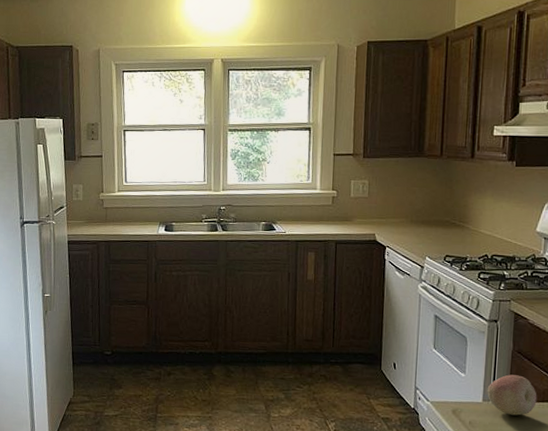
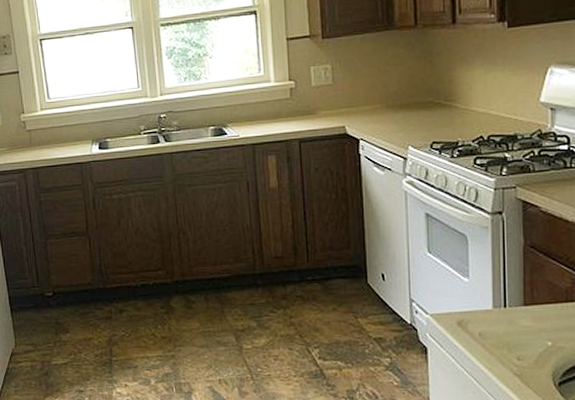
fruit: present [487,374,537,416] -> none [497,274,559,321]

